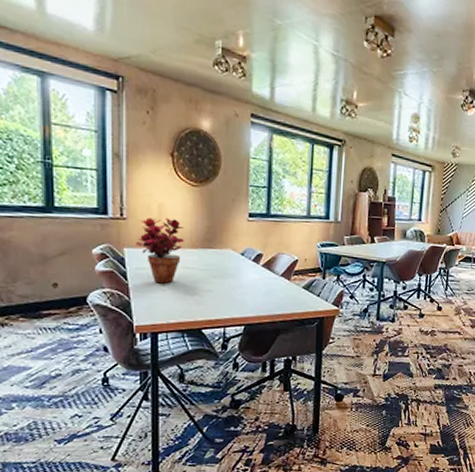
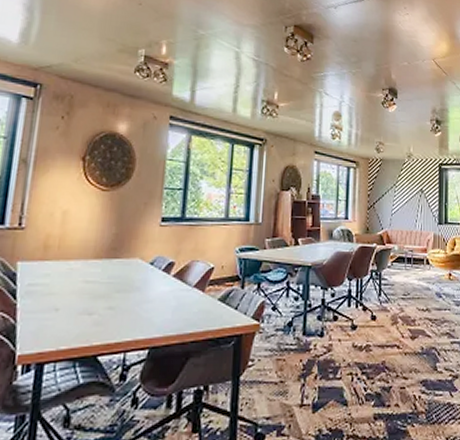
potted plant: present [135,217,185,284] -> none [31,225,89,302]

